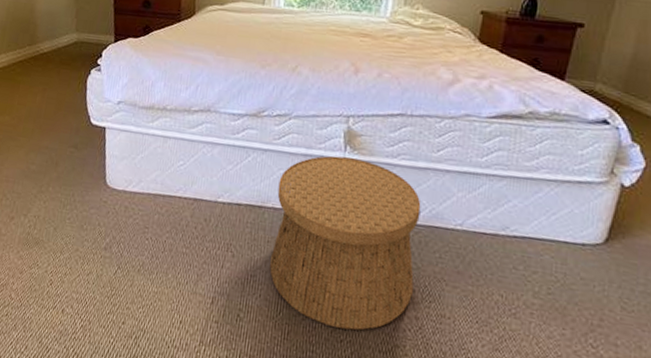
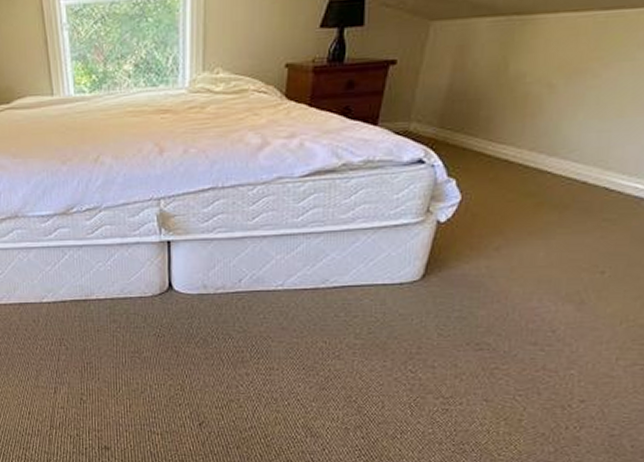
basket: present [270,155,421,331] -> none [99,239,241,394]

